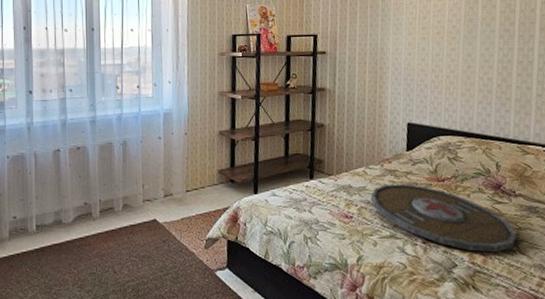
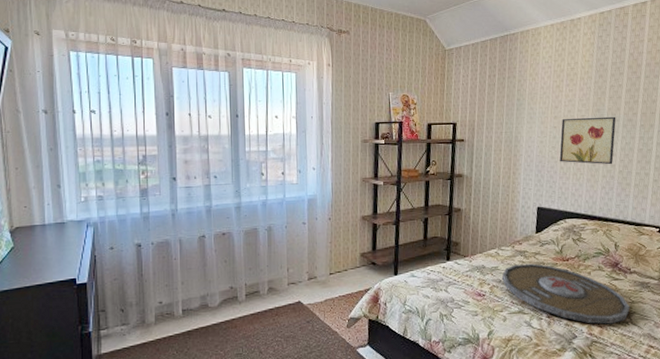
wall art: none [429,26,492,78] -> present [559,116,616,165]

